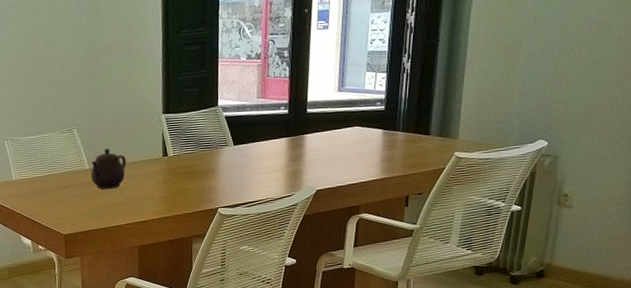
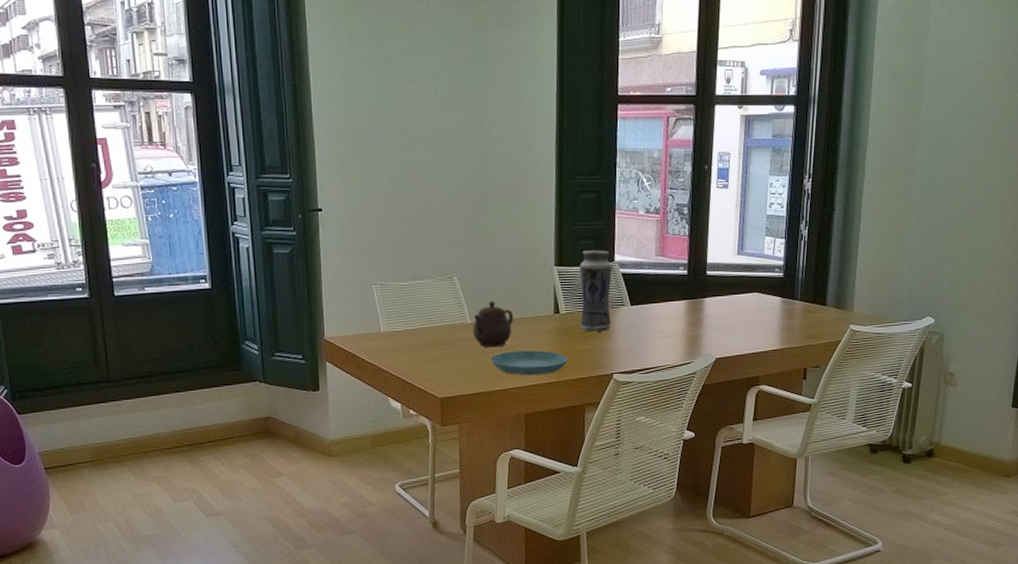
saucer: none [106,190,176,213] -> present [490,350,568,376]
vase: none [186,96,216,172] -> present [580,250,612,332]

